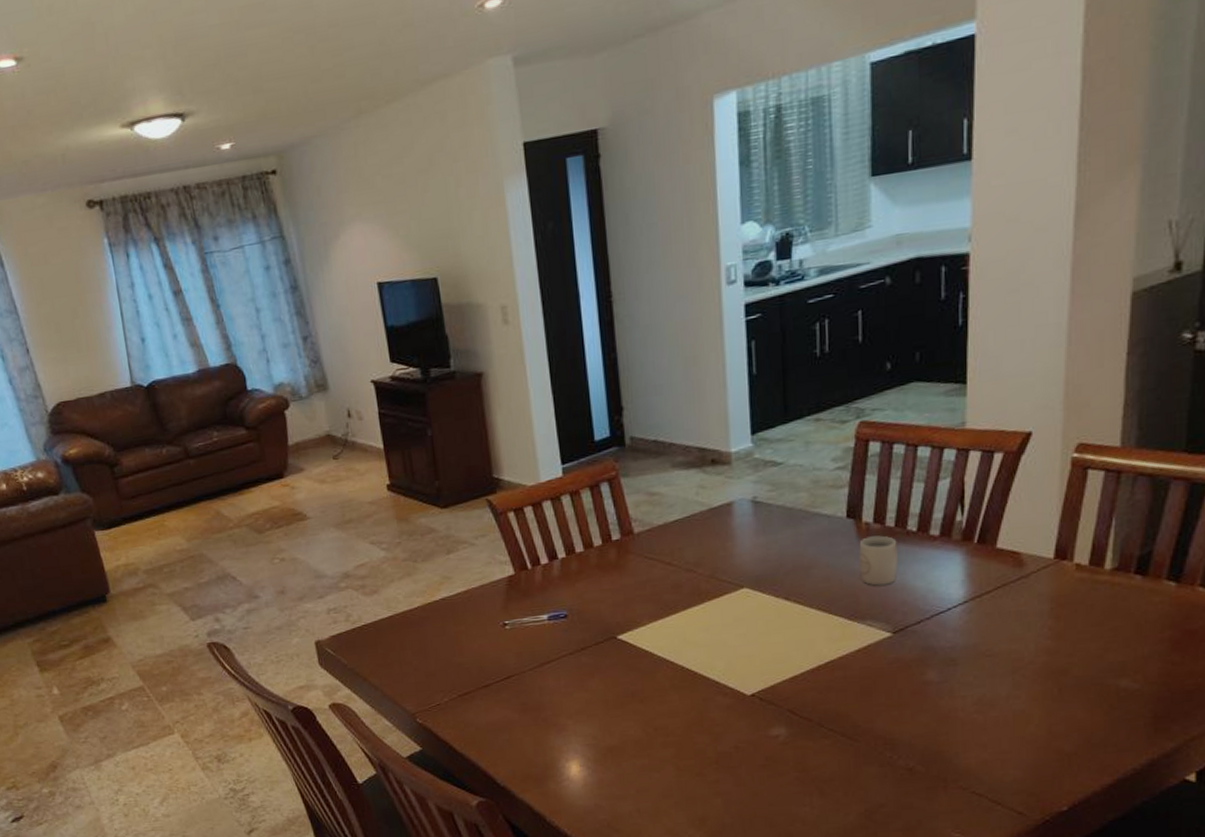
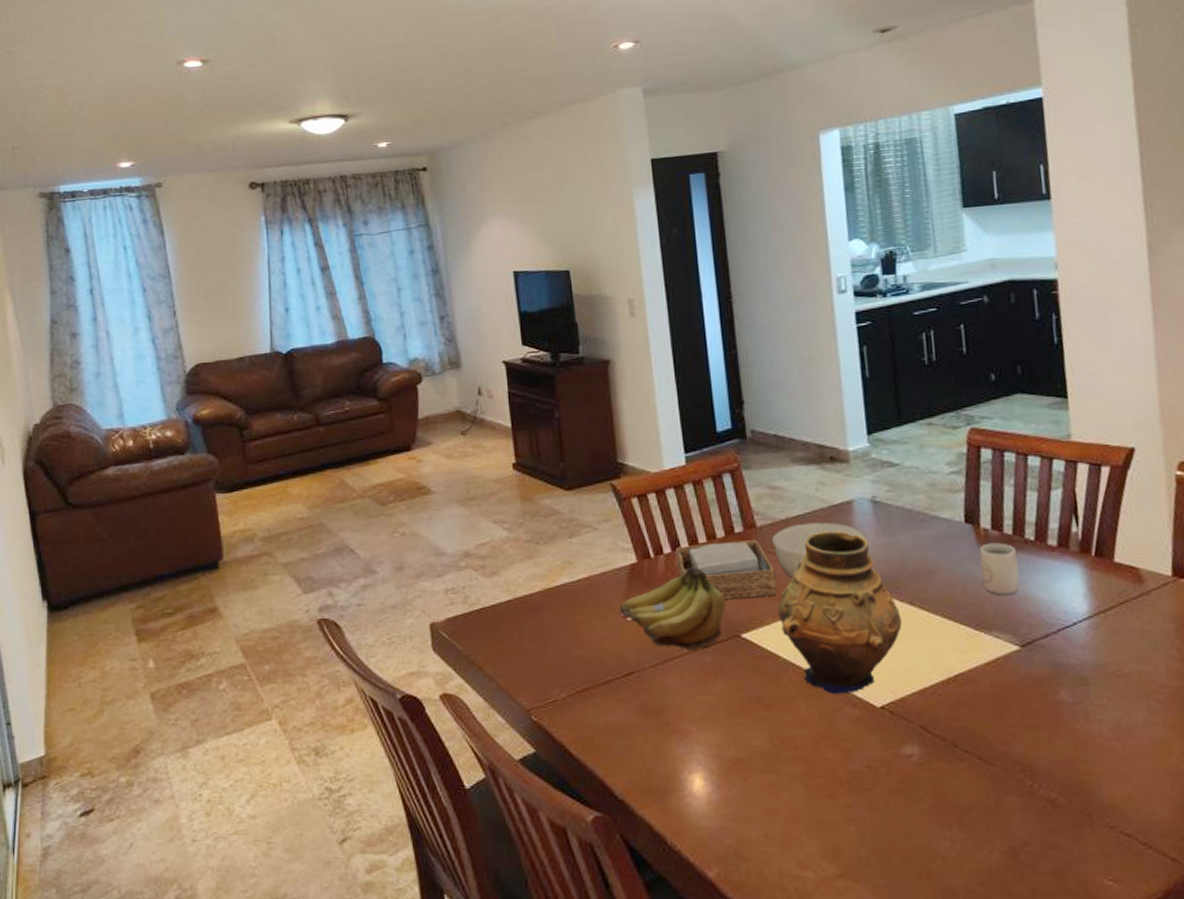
fruit: none [496,575,603,652] -> present [618,567,726,649]
napkin holder: none [553,546,654,605] -> present [676,540,778,600]
bowl: none [649,524,747,582] -> present [772,522,869,579]
vase: none [654,532,776,686] -> present [778,530,902,695]

